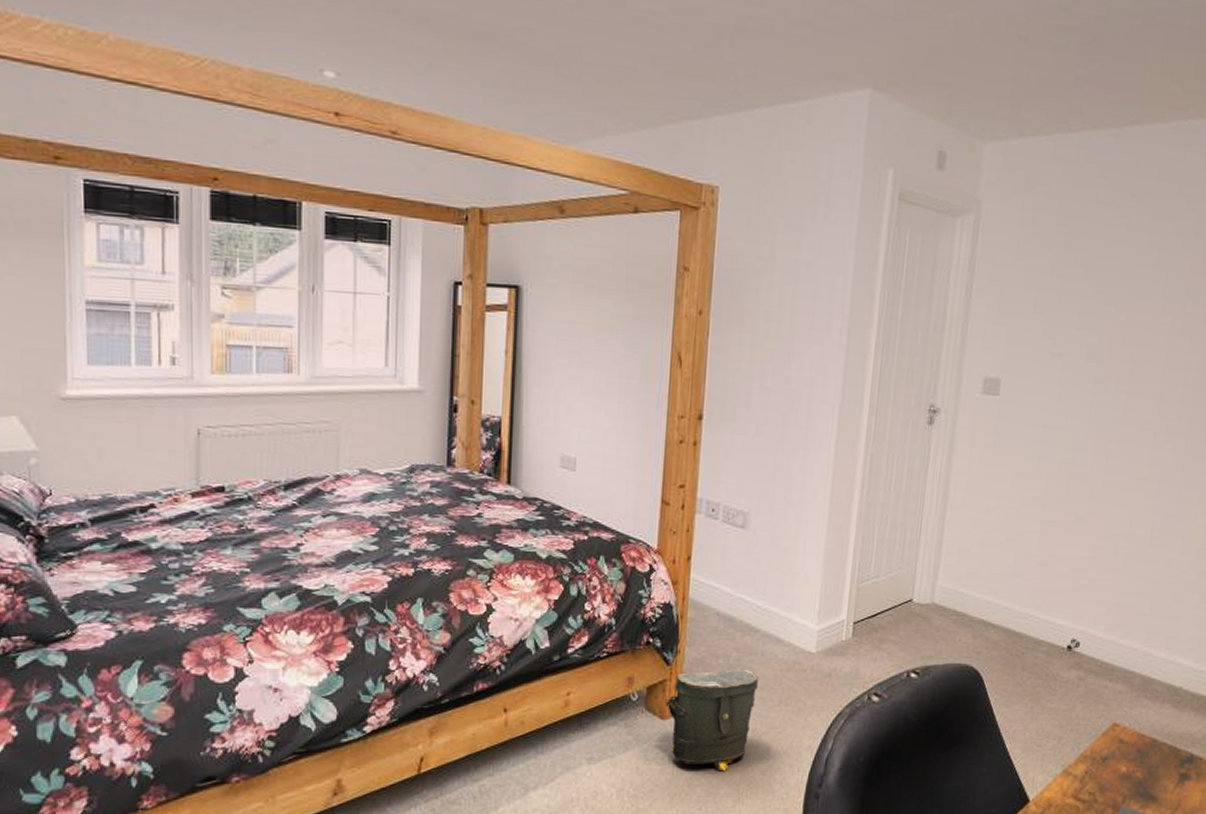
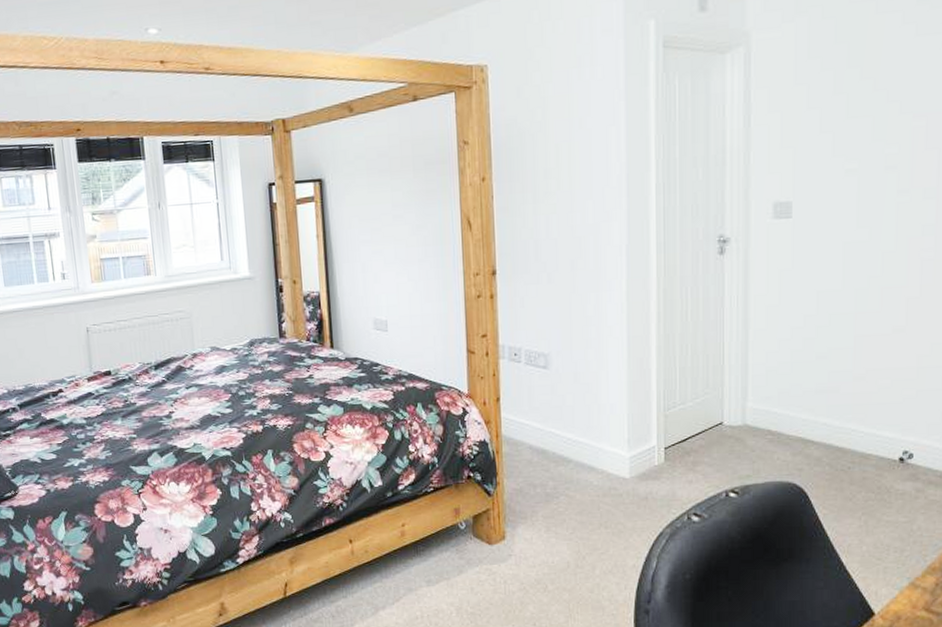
bag: present [665,669,759,772] -> none [491,496,577,590]

